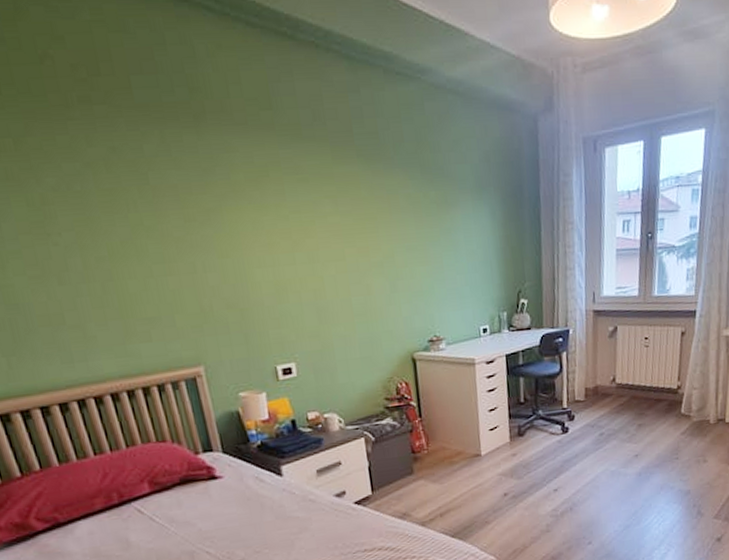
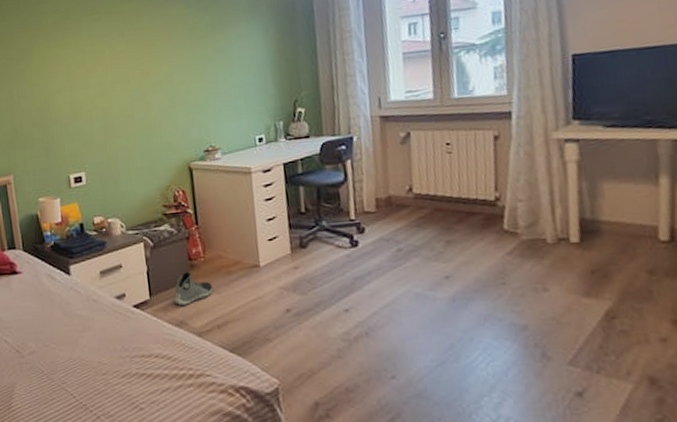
sneaker: none [397,465,437,498] -> present [174,272,214,306]

